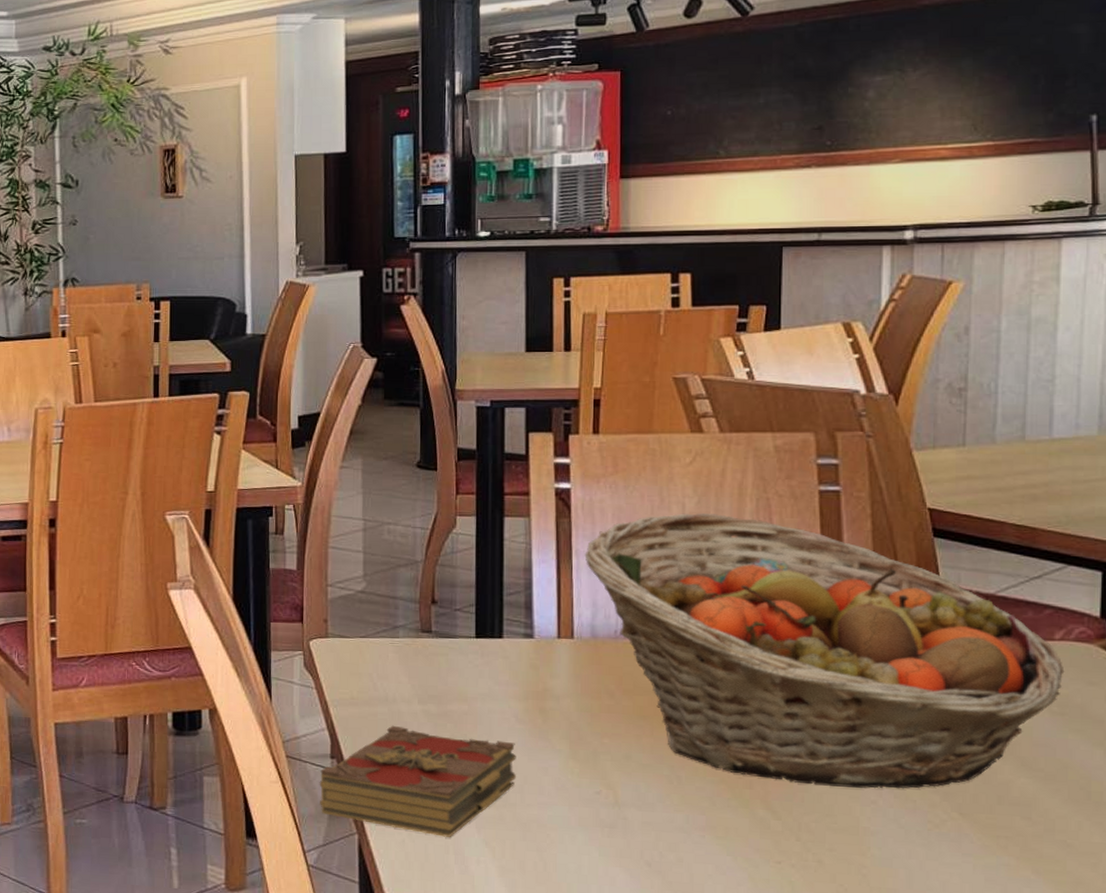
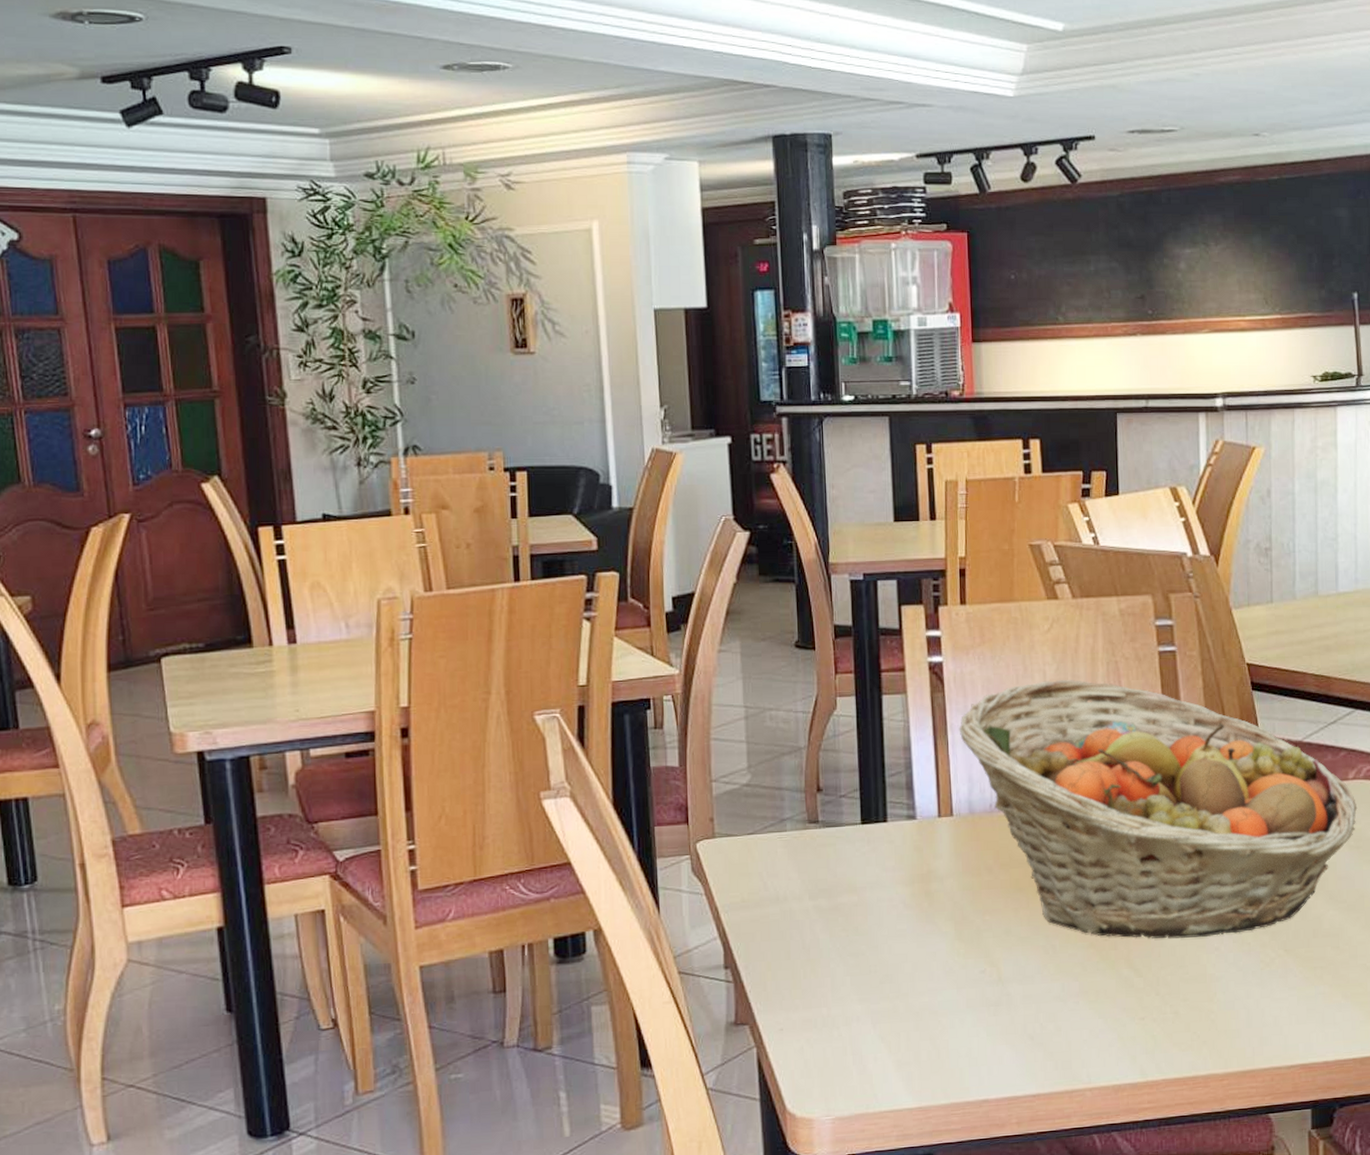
book: present [319,725,516,837] -> none [714,925,907,1038]

